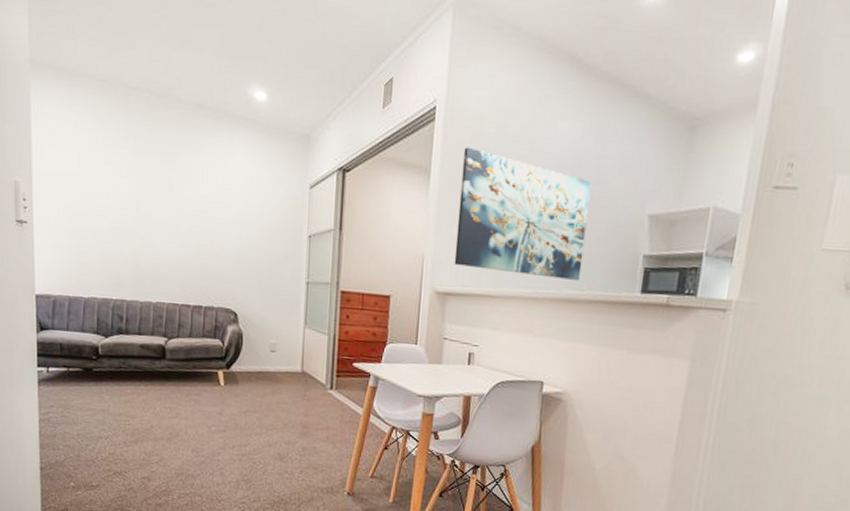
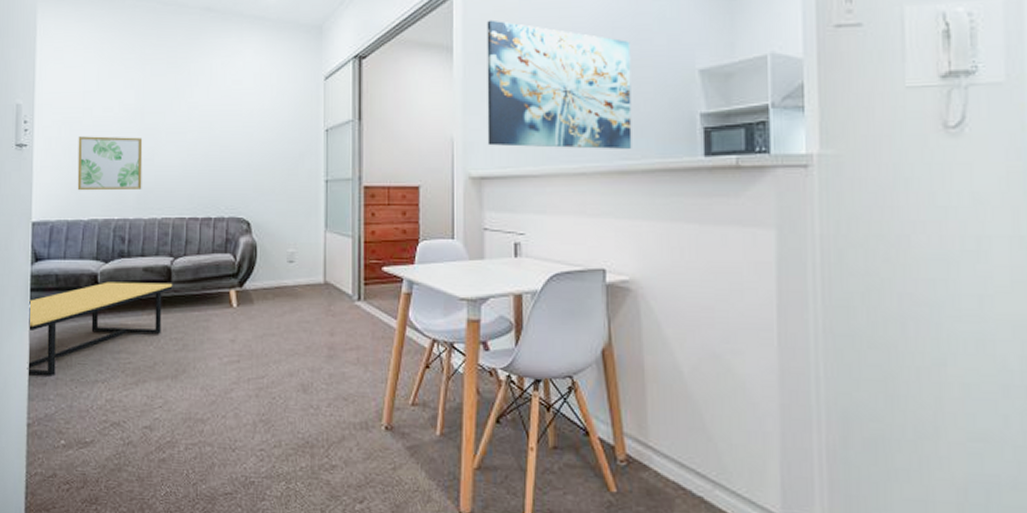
coffee table: none [36,354,167,430] -> present [27,281,173,377]
wall art: none [76,219,138,274] -> present [77,136,143,191]

